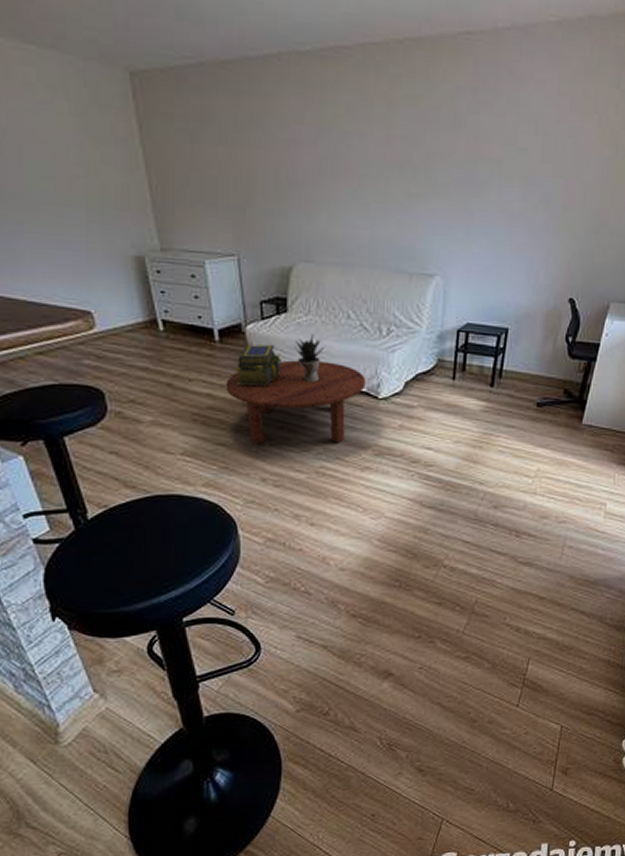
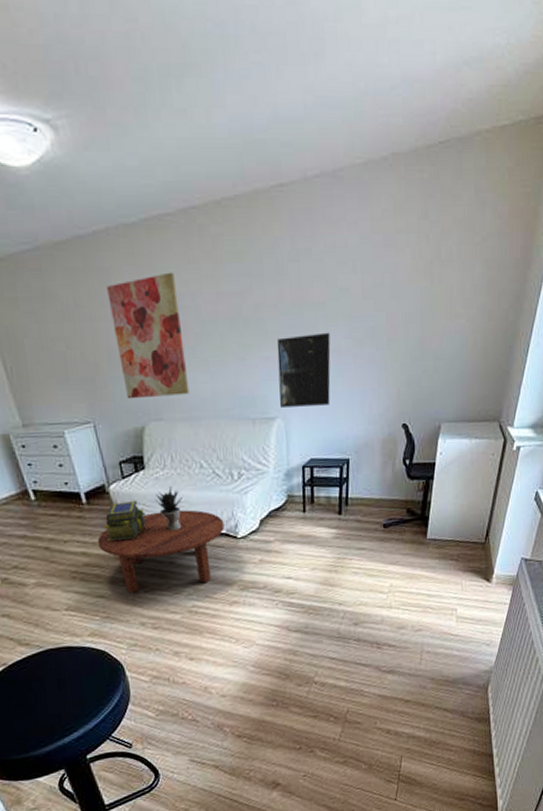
wall art: none [271,107,346,239] -> present [107,272,190,399]
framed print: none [440,191,503,268] -> present [277,332,331,408]

